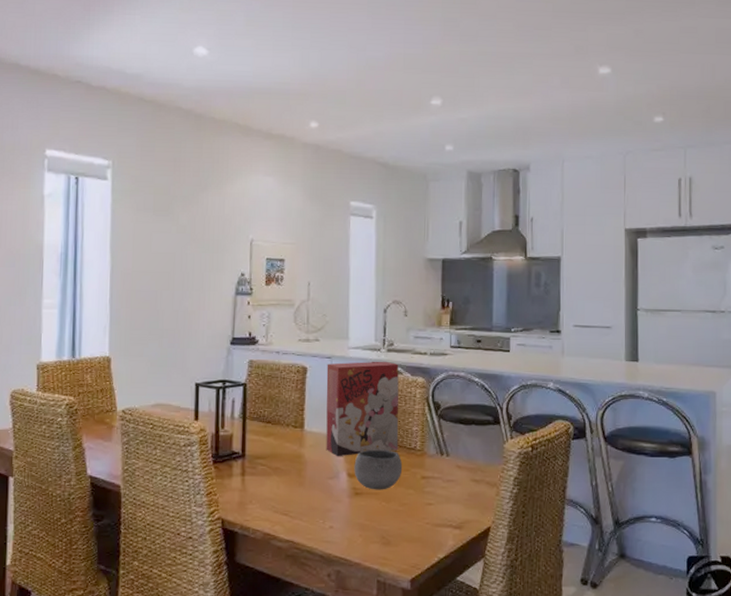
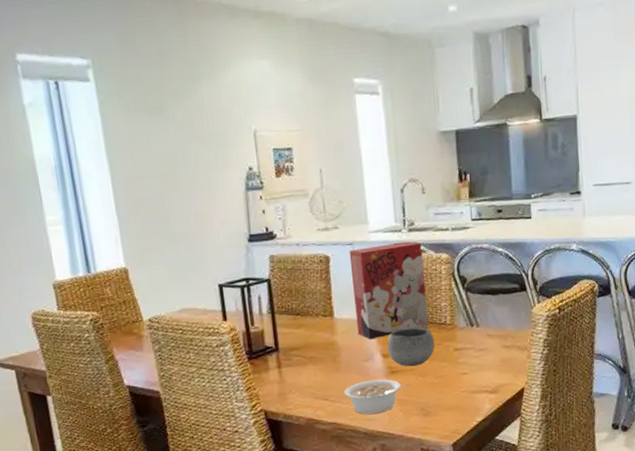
legume: none [305,499,373,536] -> present [344,379,410,414]

